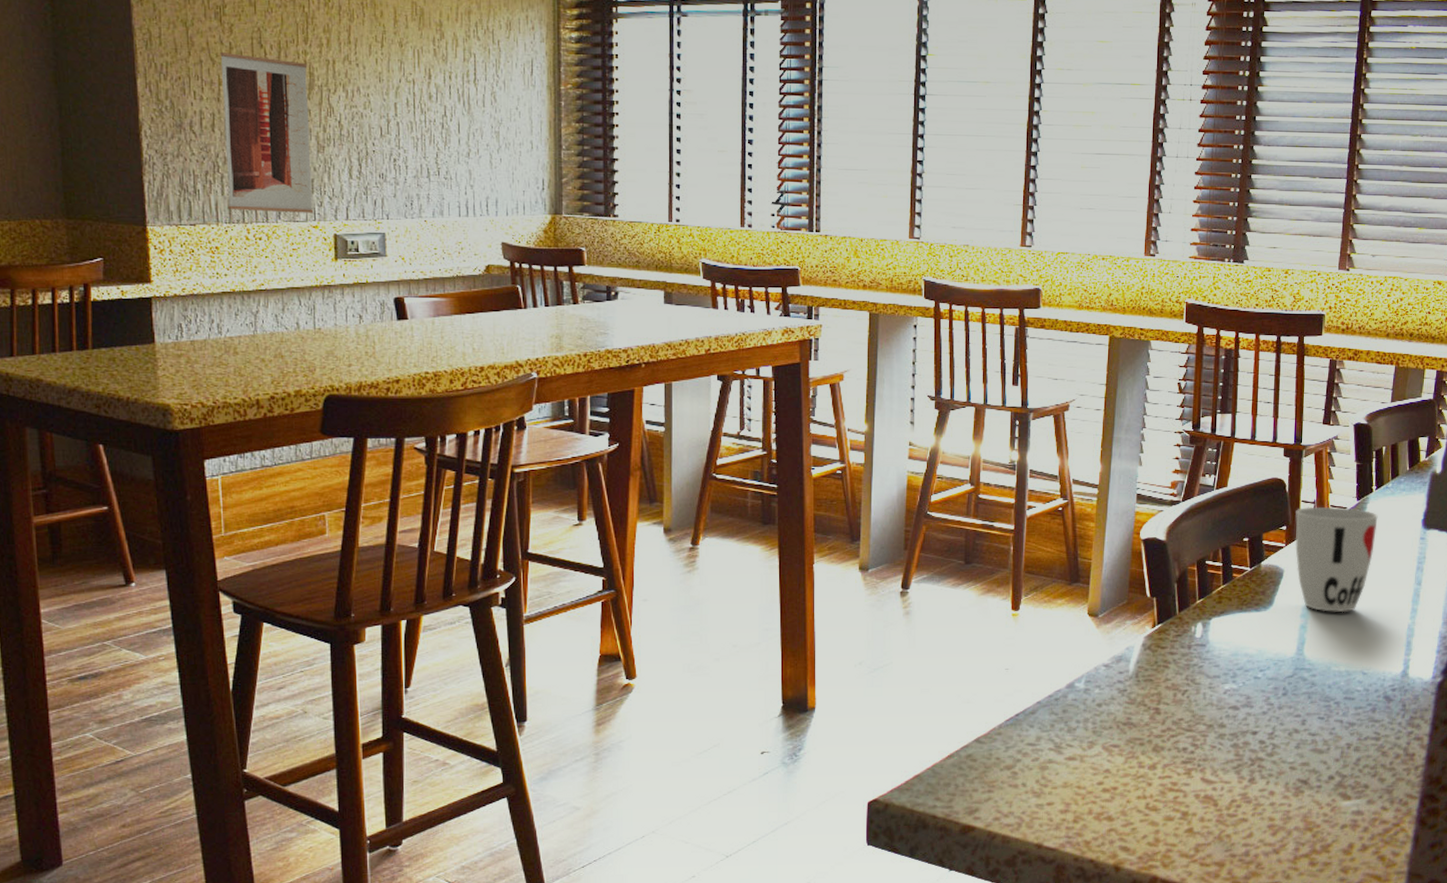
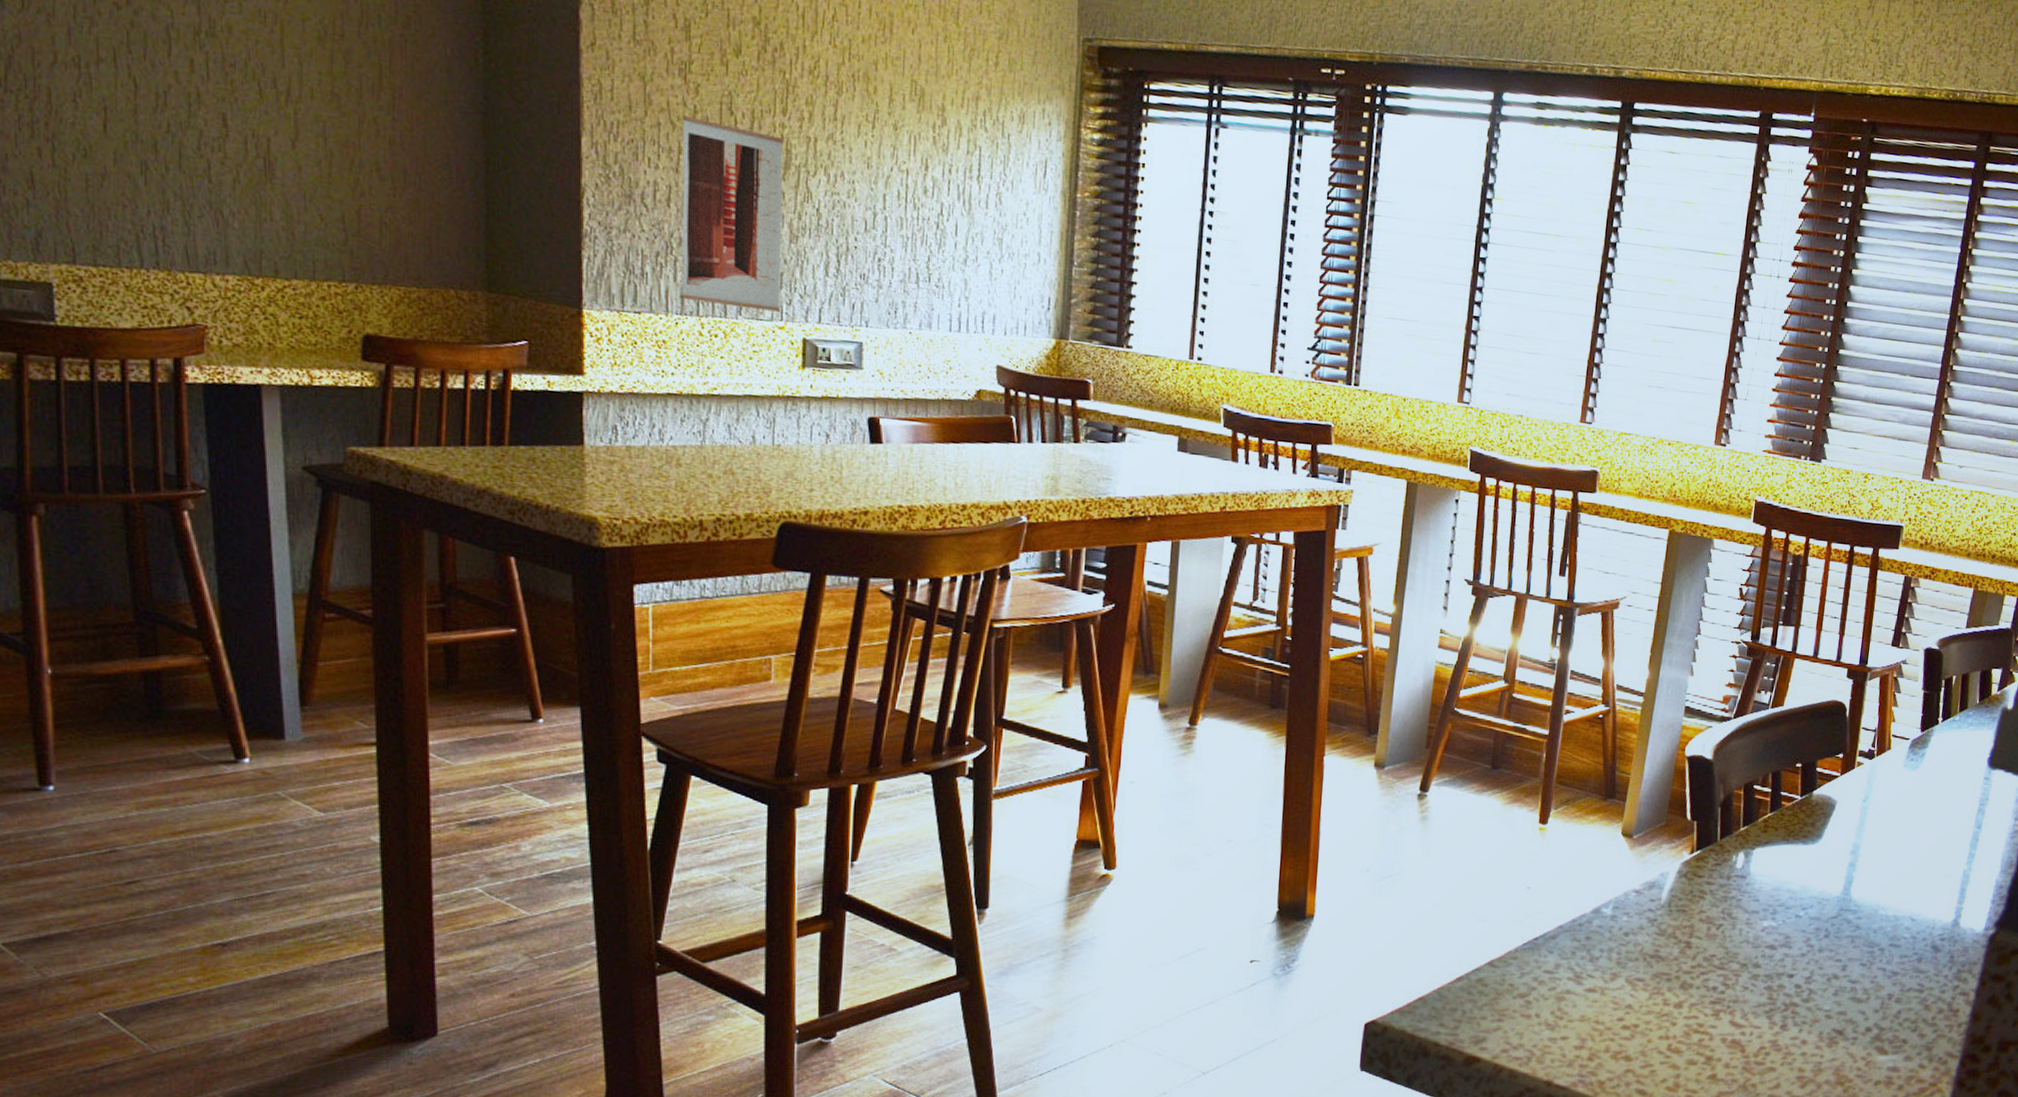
cup: present [1295,506,1378,613] -> none [1850,734,1942,853]

